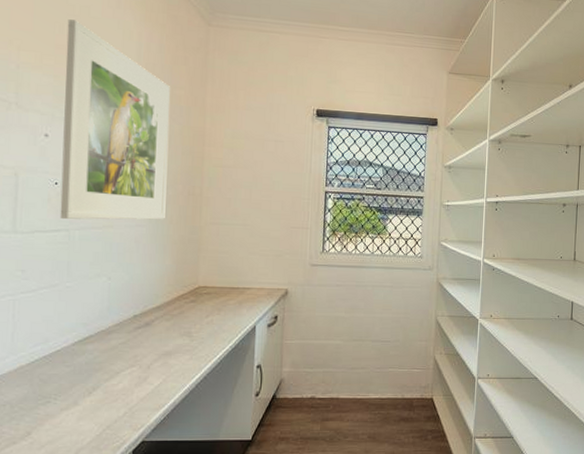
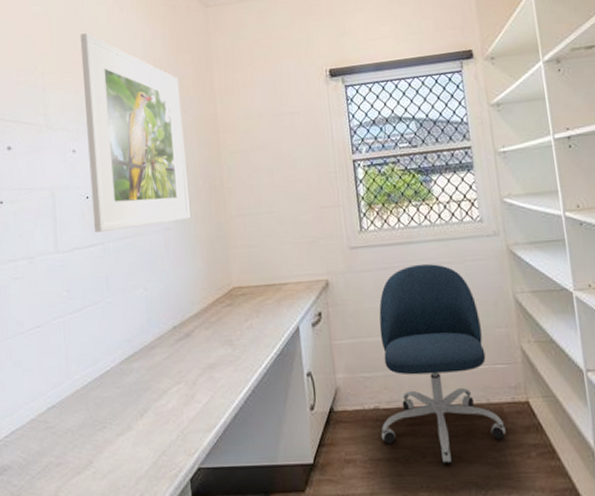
office chair: none [313,285,412,443] -> present [379,263,506,464]

